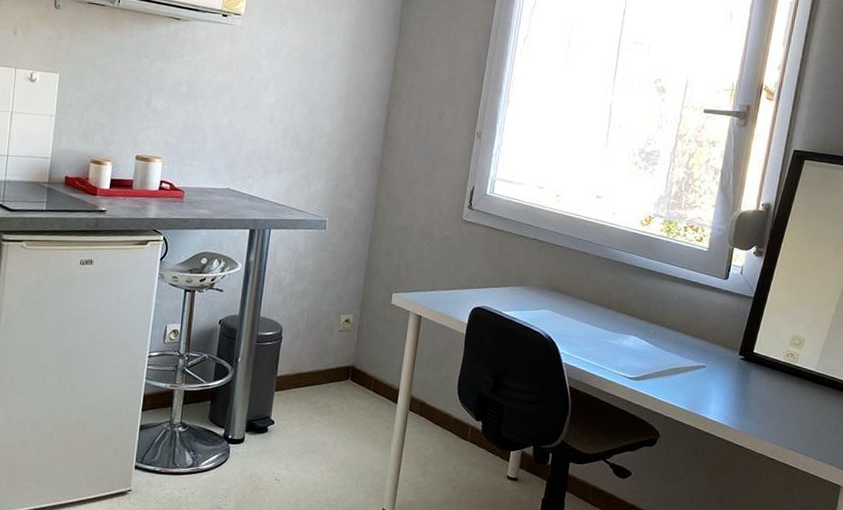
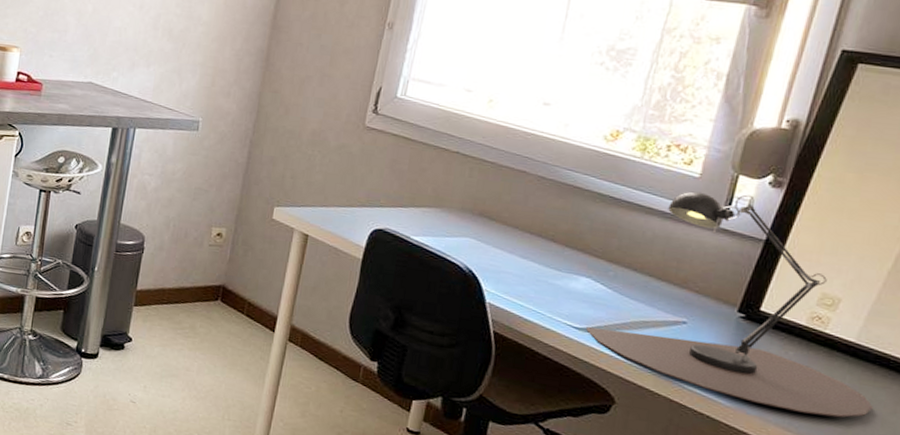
desk lamp: none [636,262,830,431] -> present [586,191,873,418]

